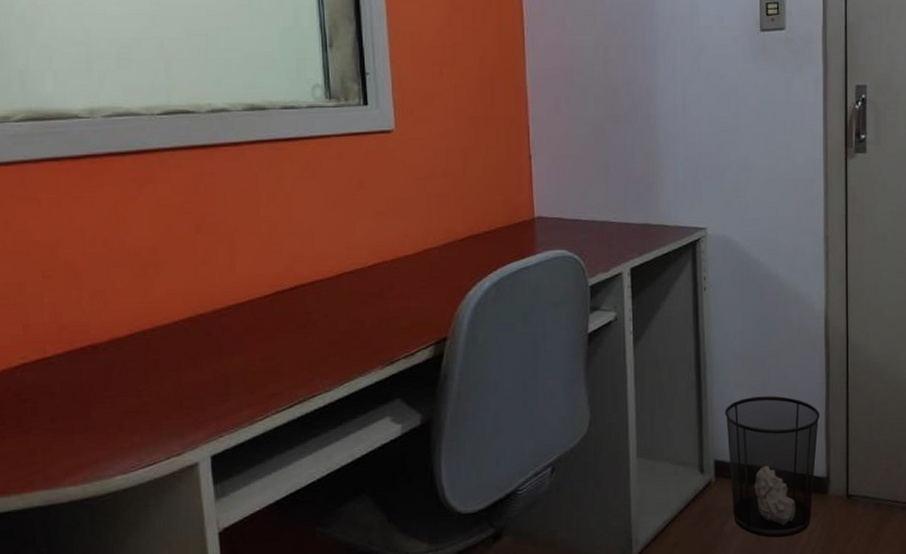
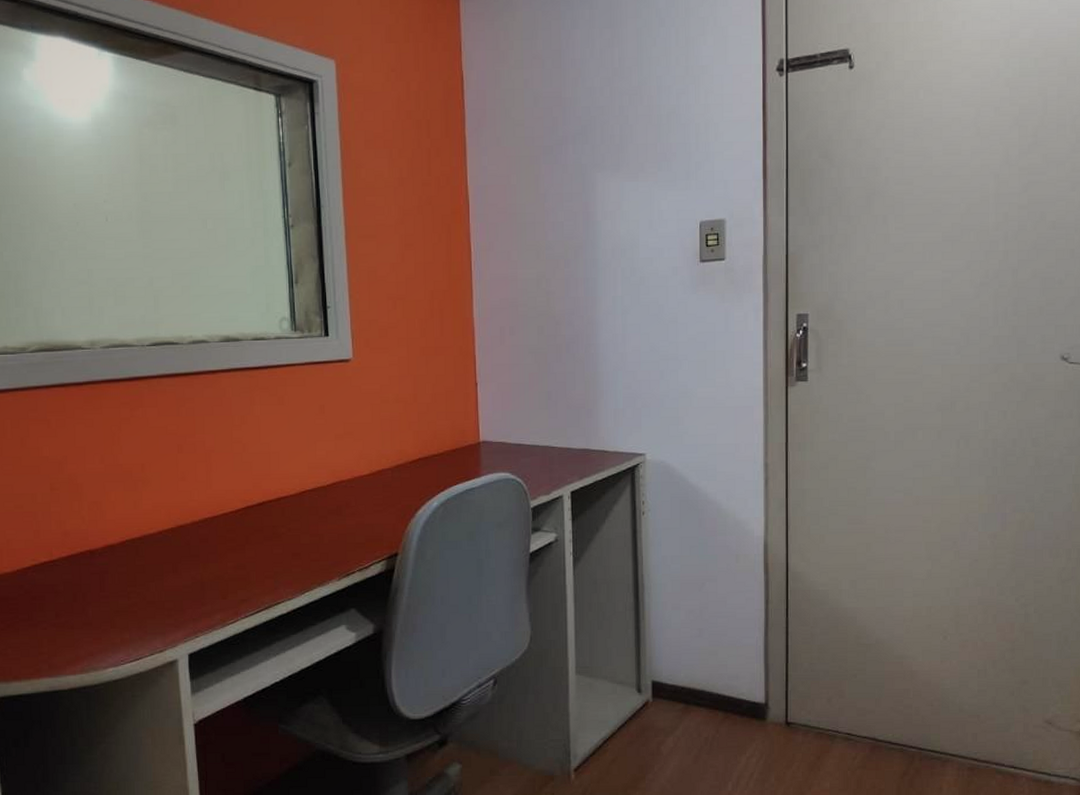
waste bin: present [725,396,820,538] -> none [662,620,758,761]

